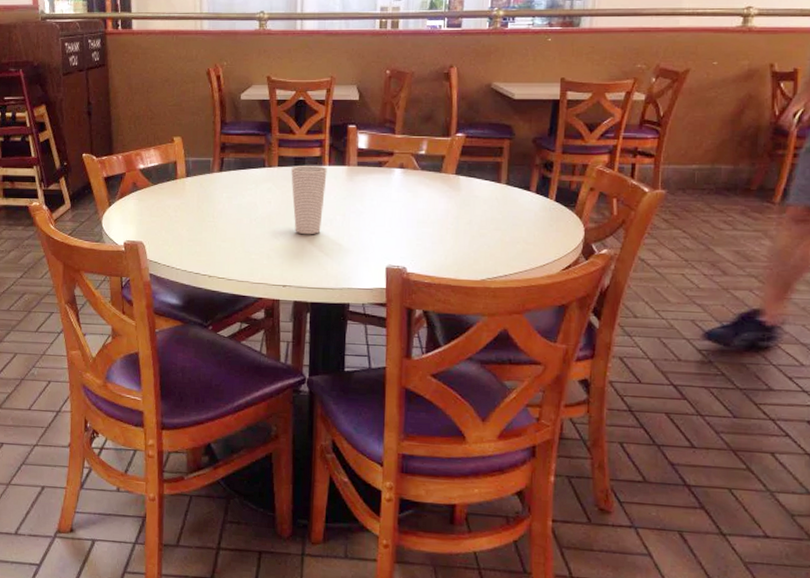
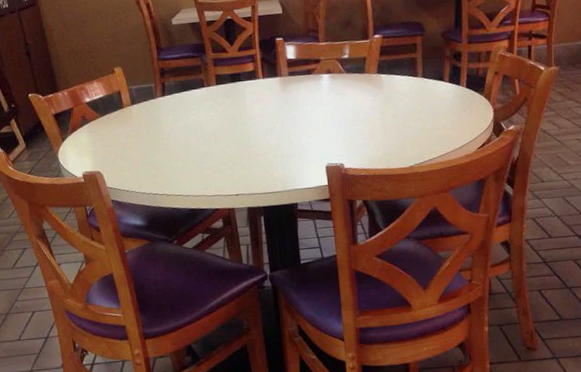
cup: present [291,165,327,235] -> none [229,79,263,146]

